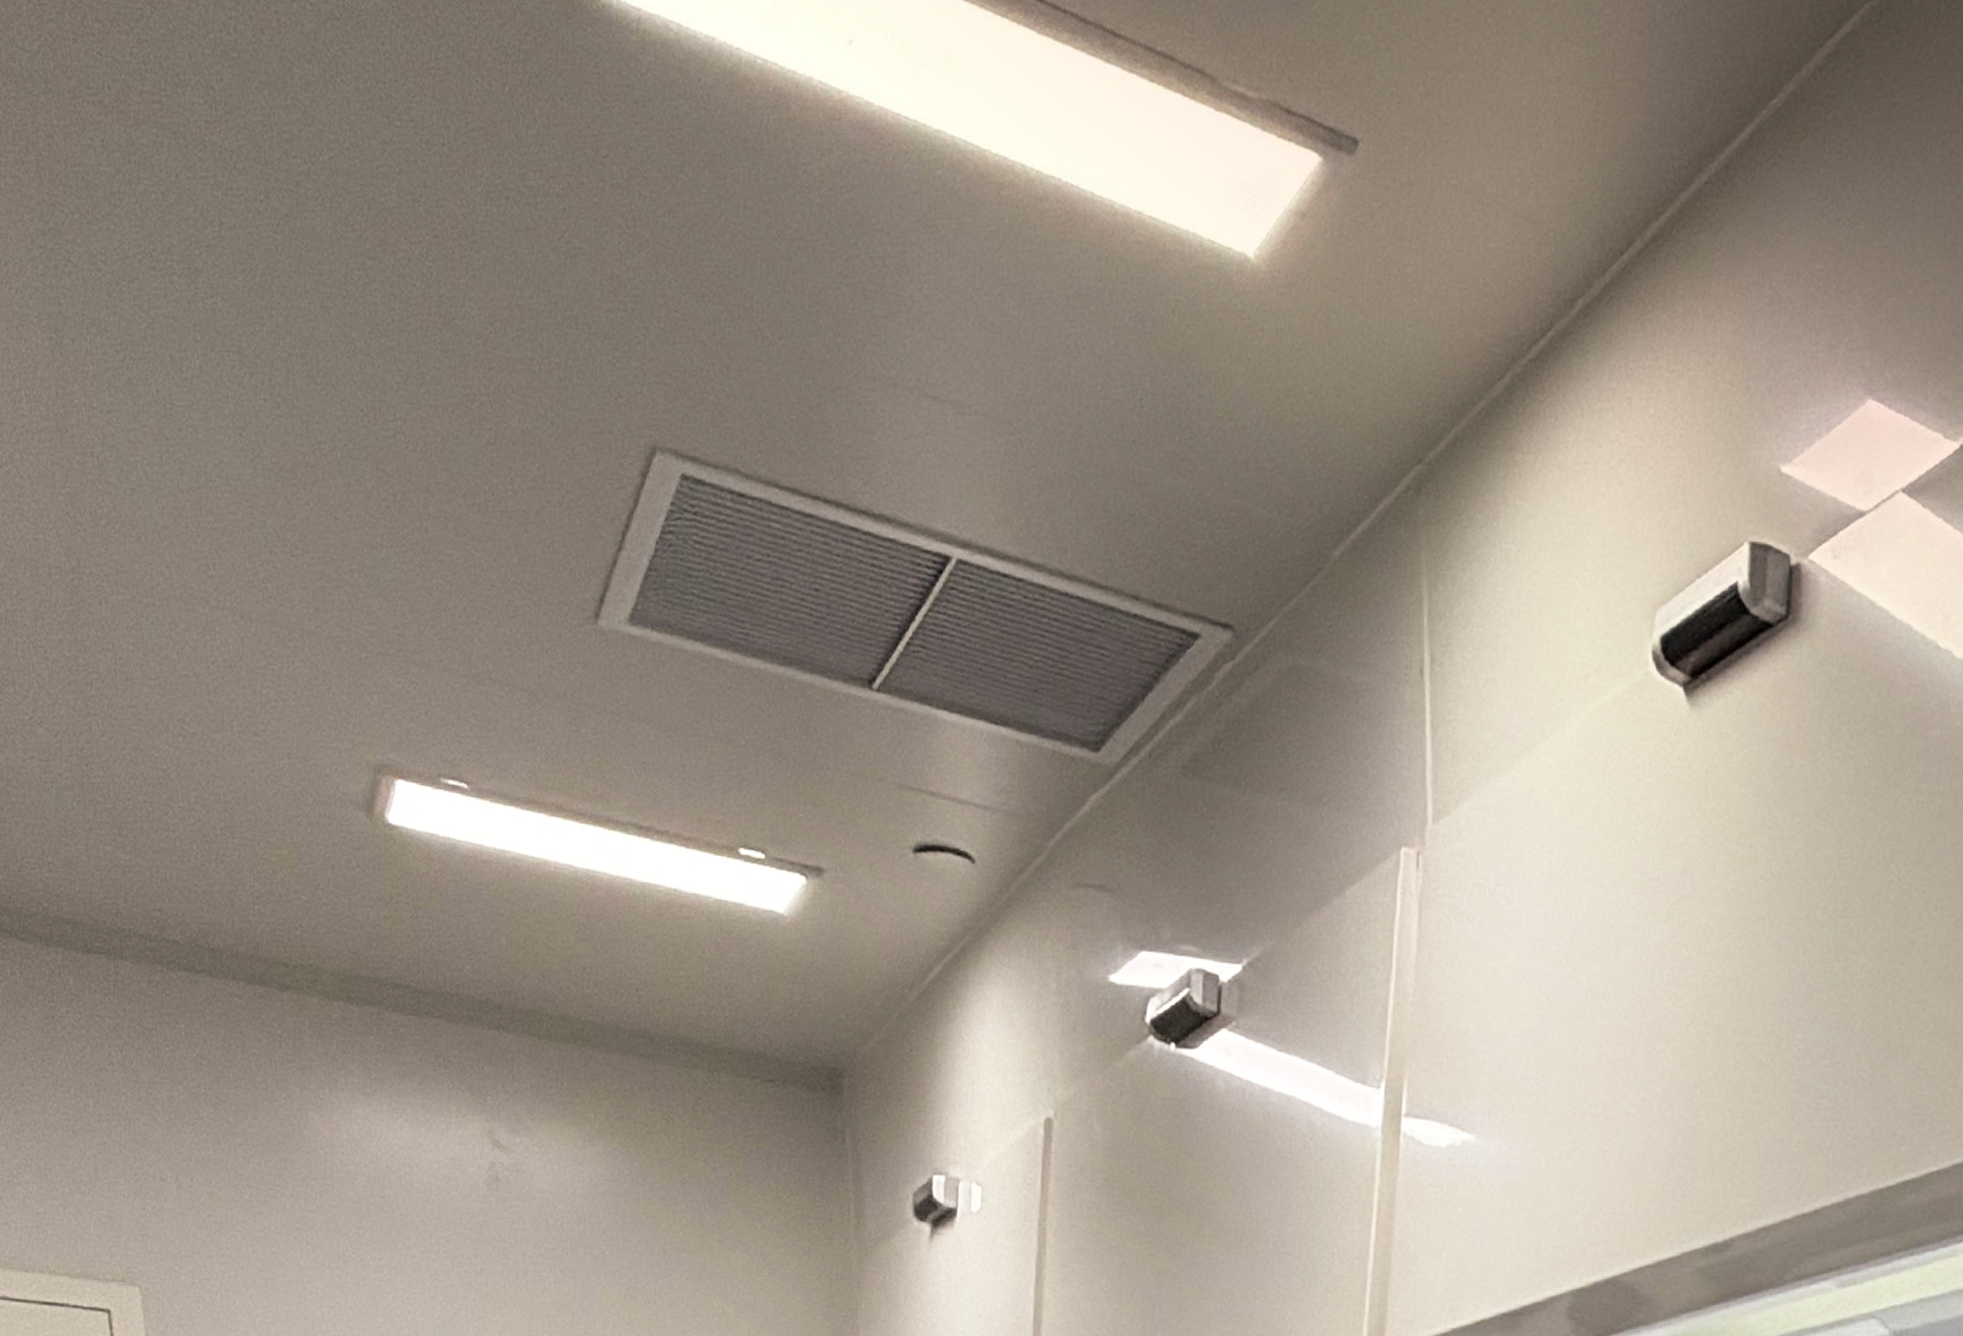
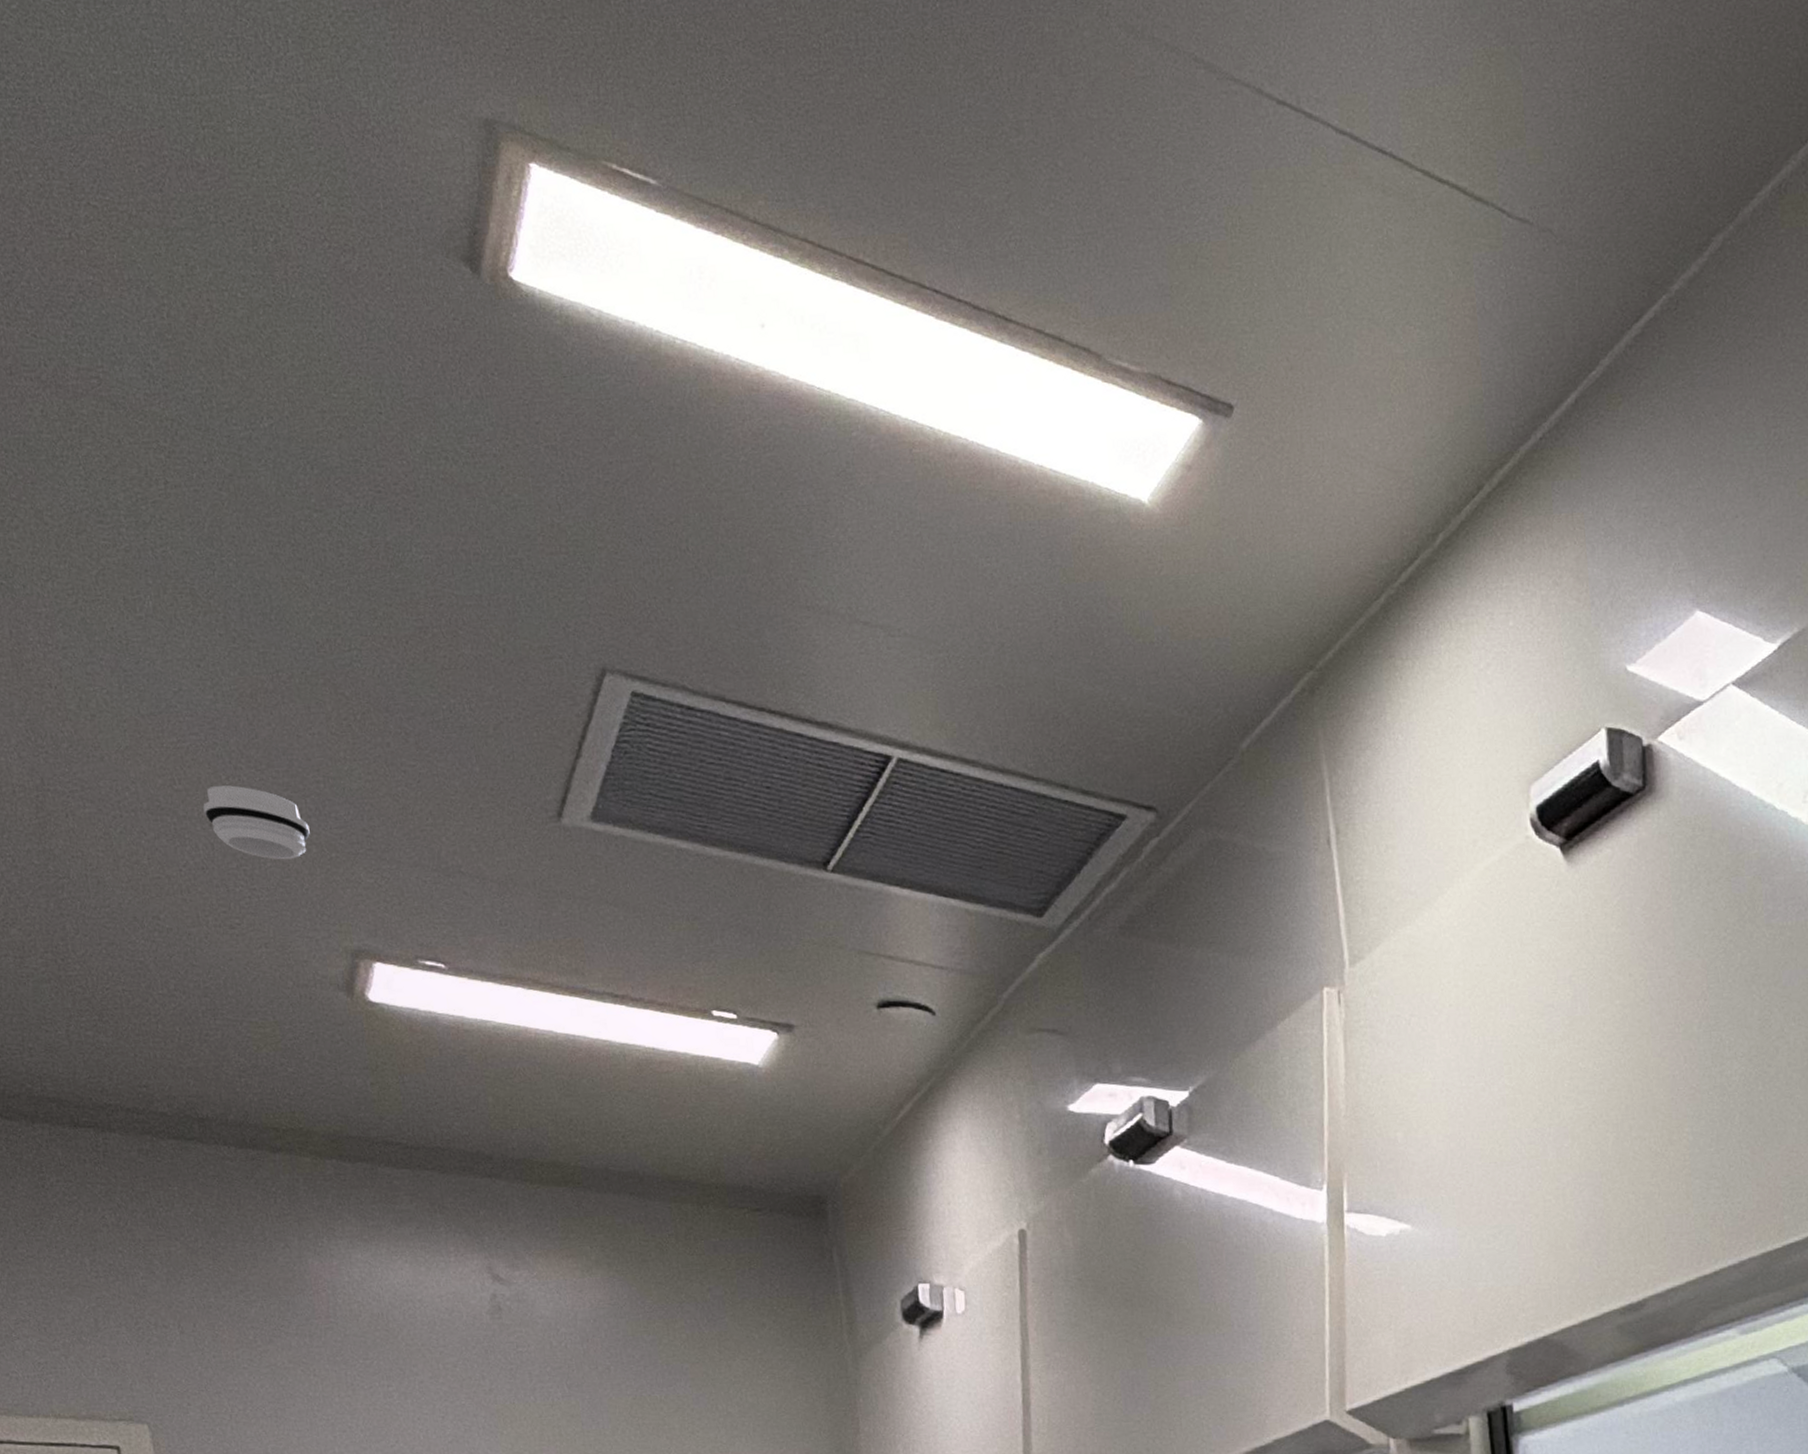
smoke detector: none [235,572,341,659] -> present [203,785,310,860]

